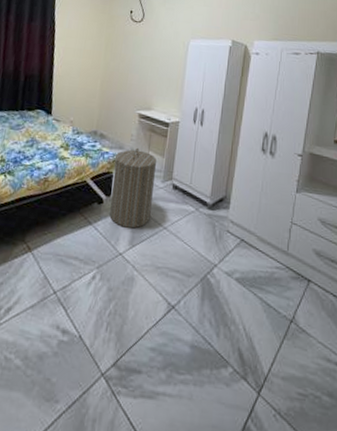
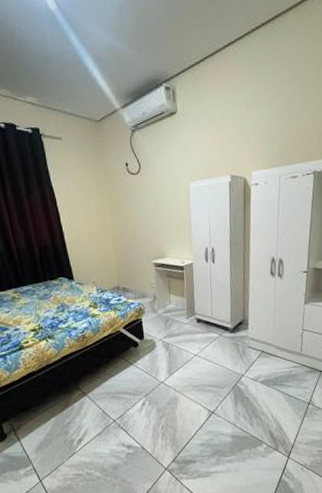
laundry hamper: present [109,147,157,229] -> none [140,293,182,361]

